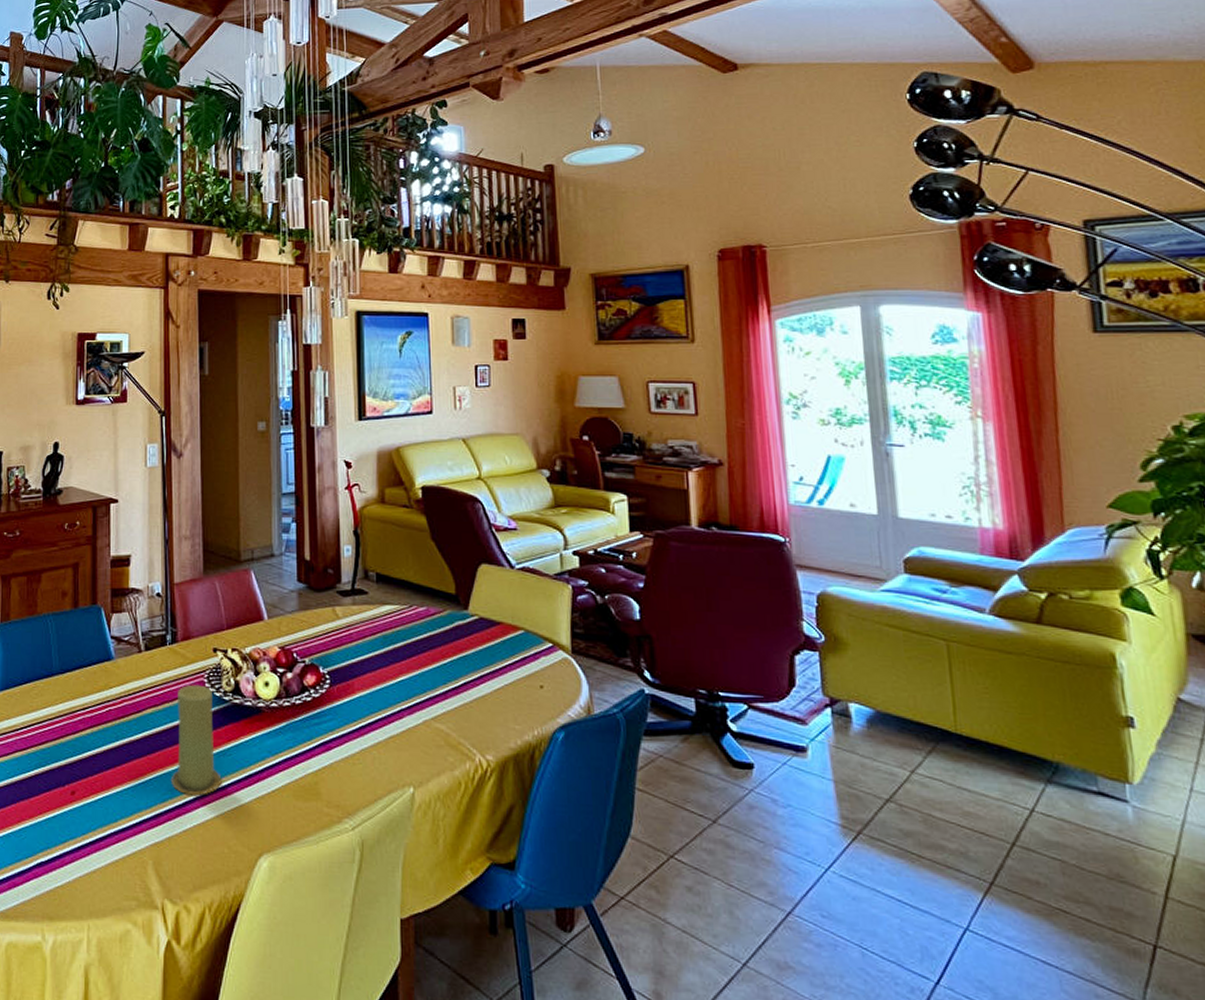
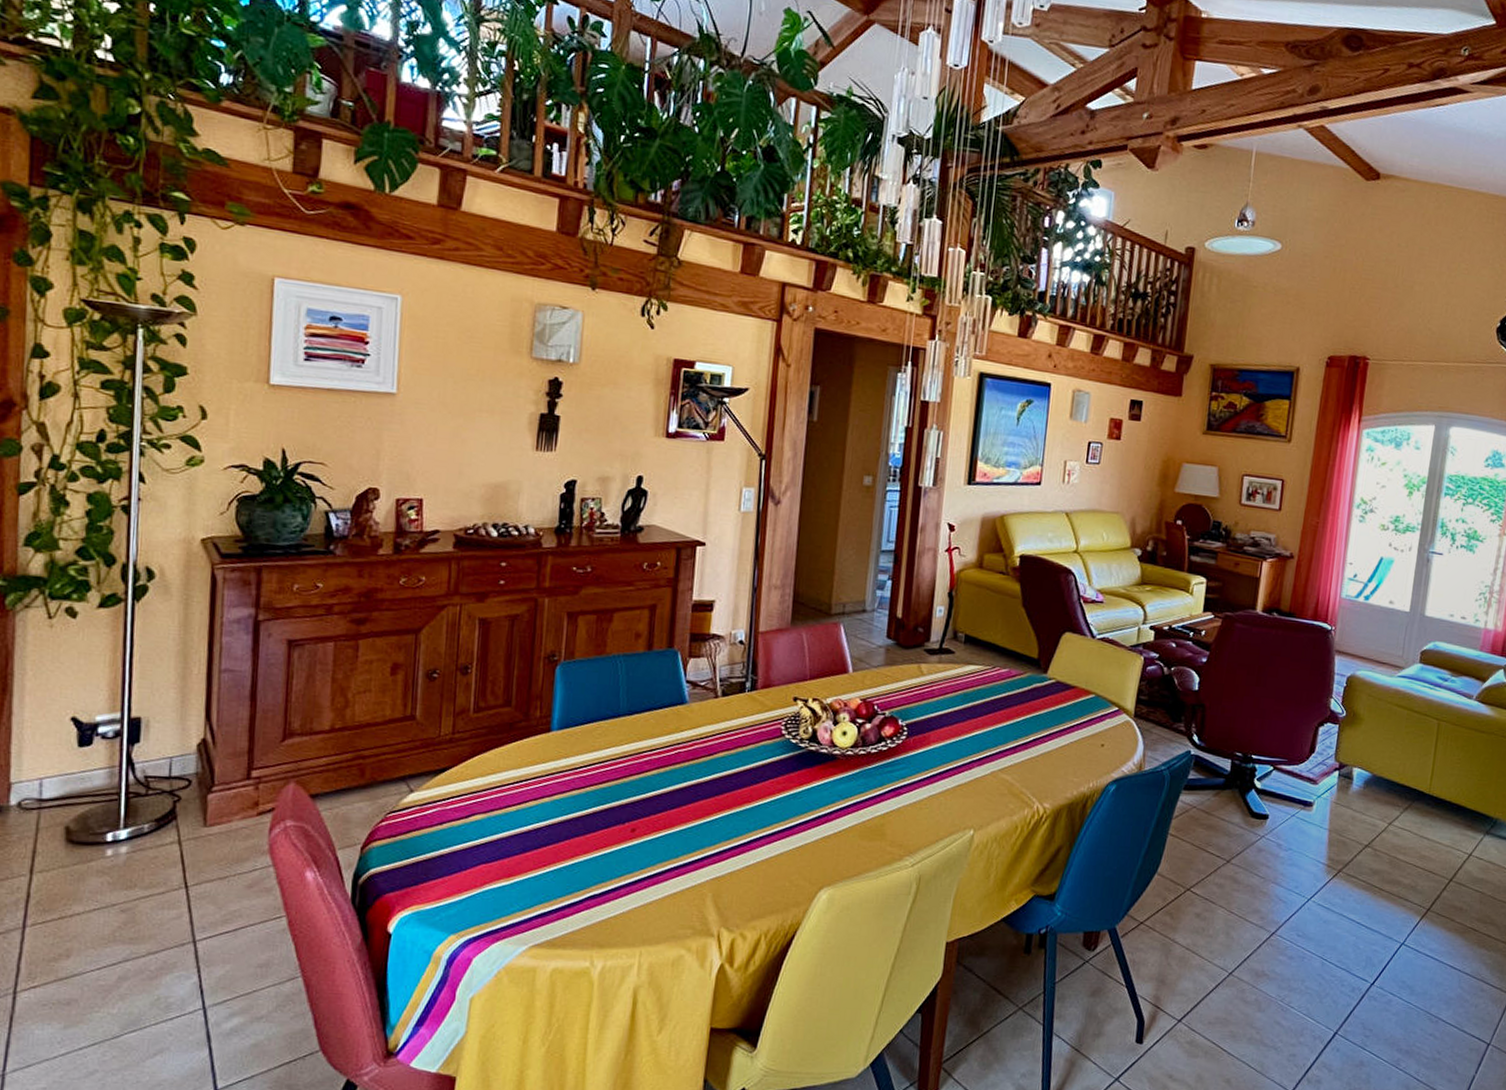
candle: present [170,684,222,795] -> none [737,731,790,834]

